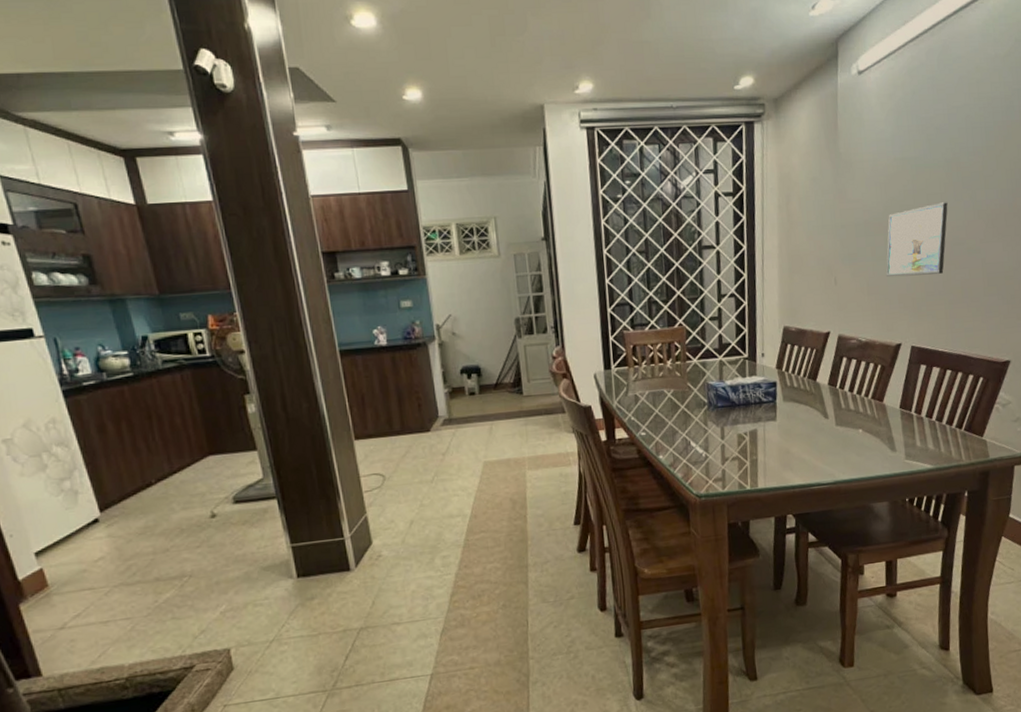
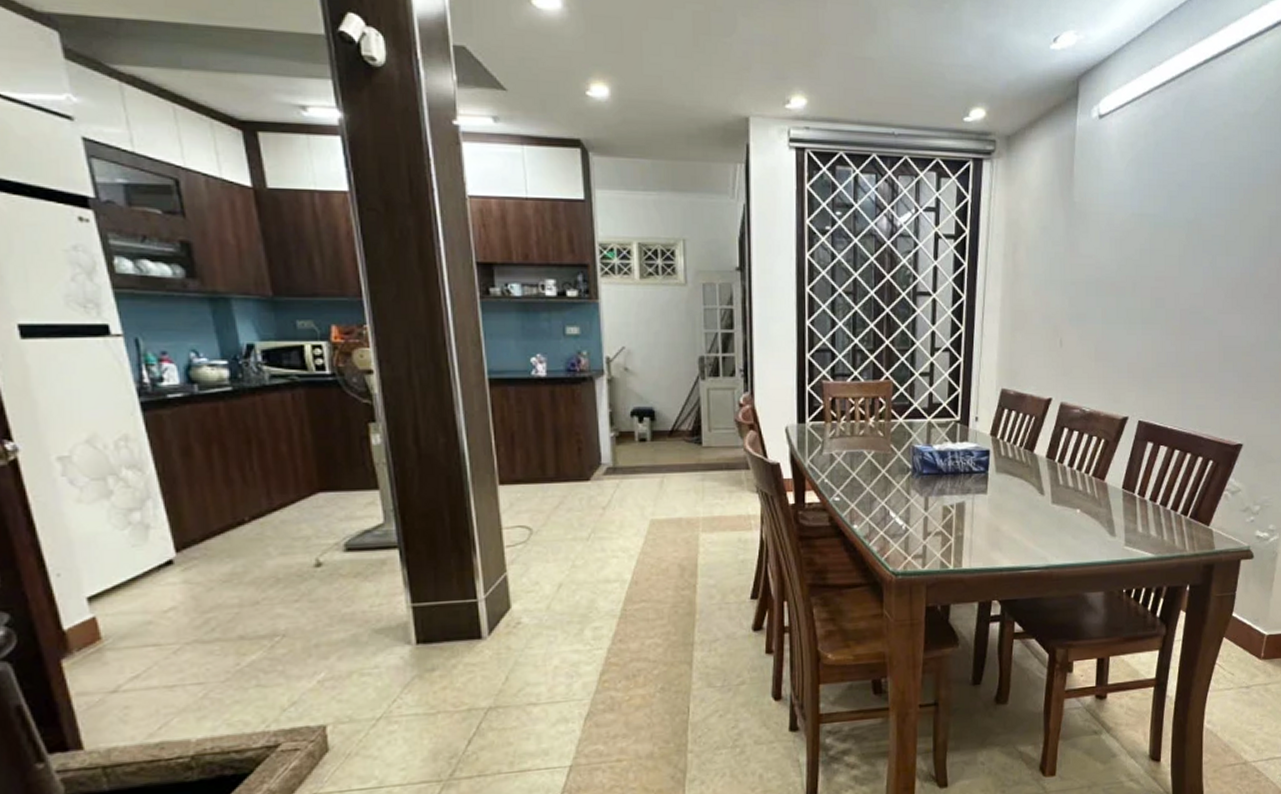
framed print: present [886,202,948,277] -> none [1116,266,1186,343]

